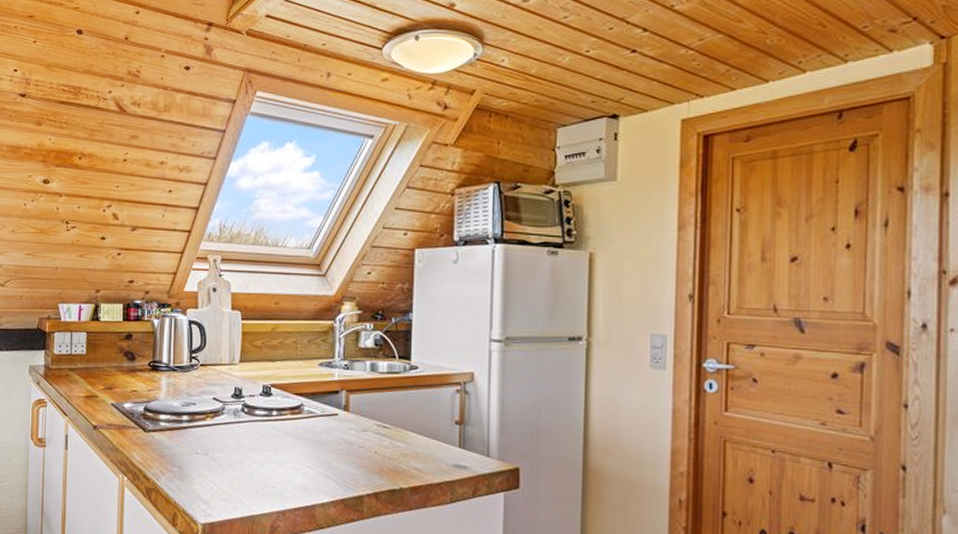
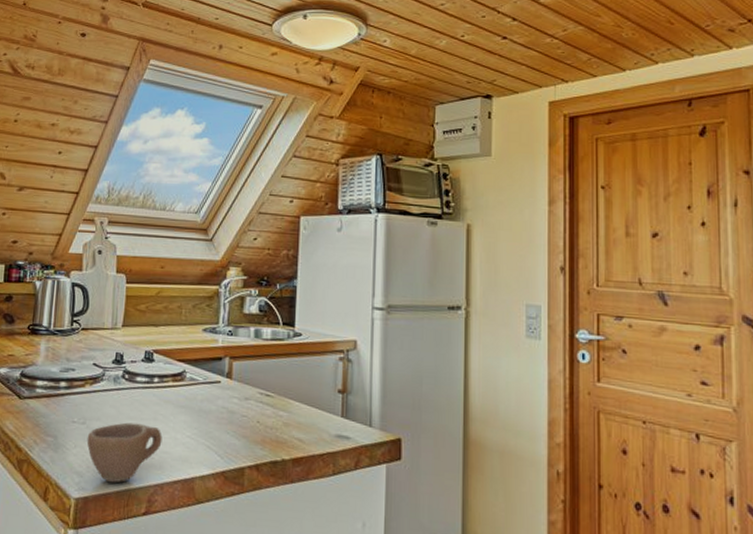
cup: none [210,453,283,510] -> present [87,422,162,483]

